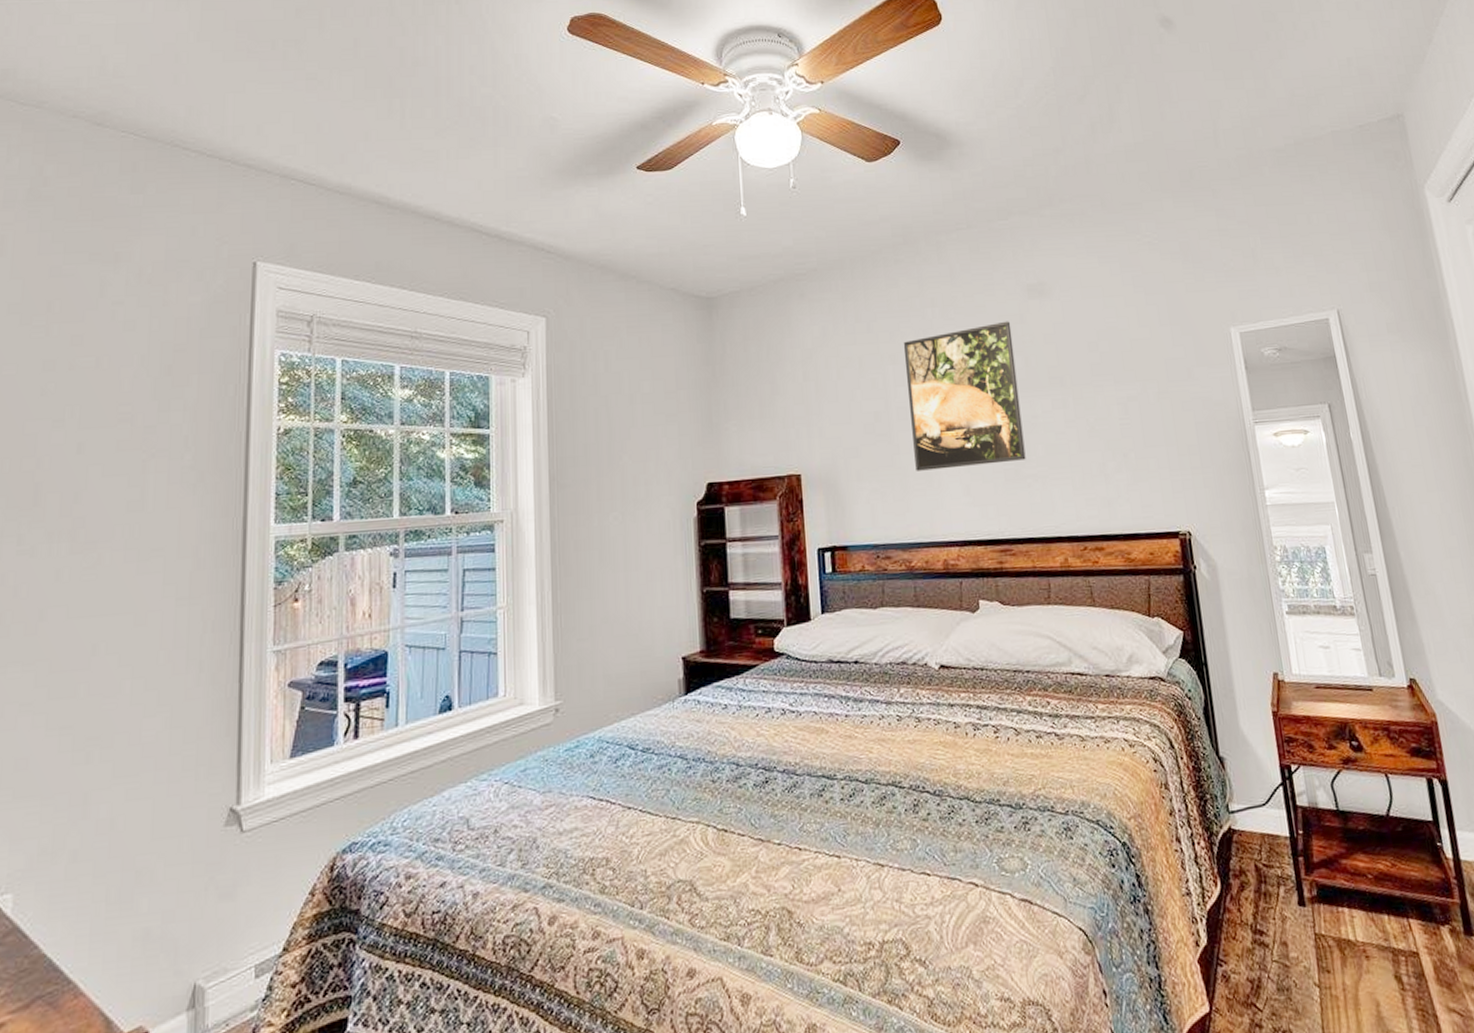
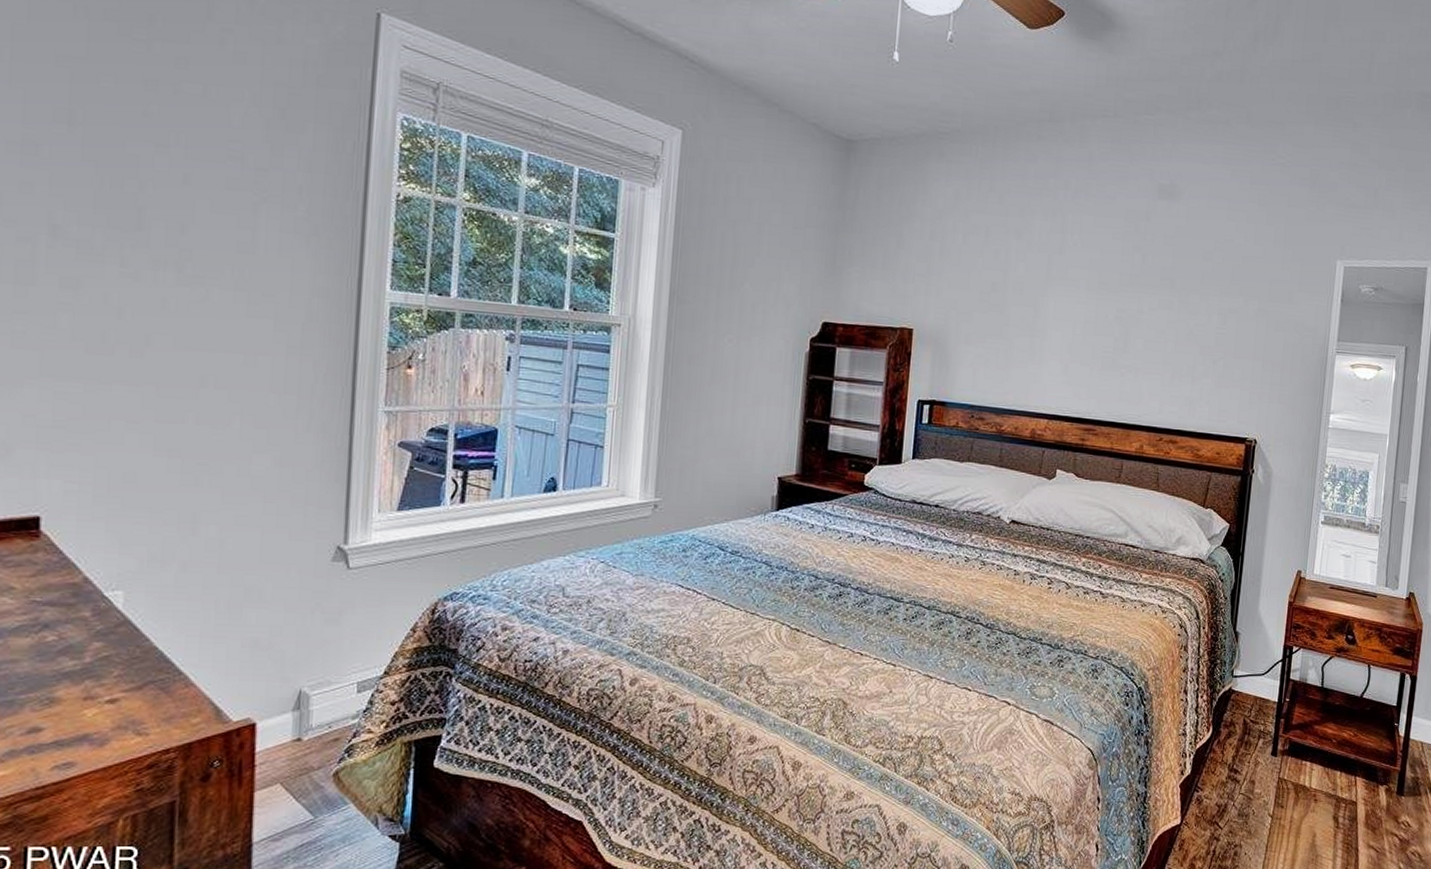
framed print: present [903,321,1026,471] -> none [1021,216,1136,351]

